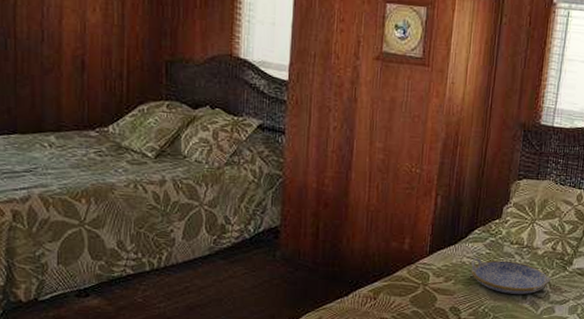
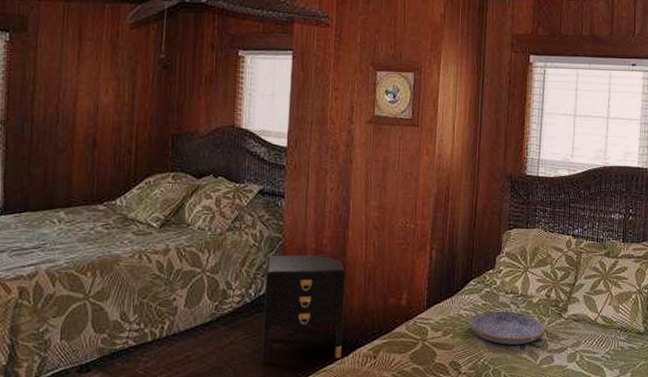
nightstand: none [260,192,348,298] -> present [261,254,346,363]

